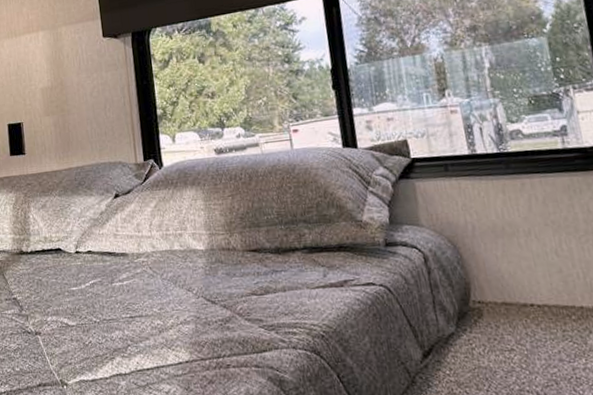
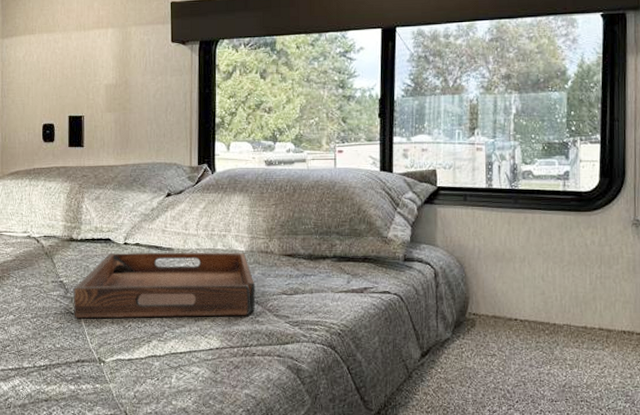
serving tray: none [28,252,224,338] -> present [73,252,256,319]

